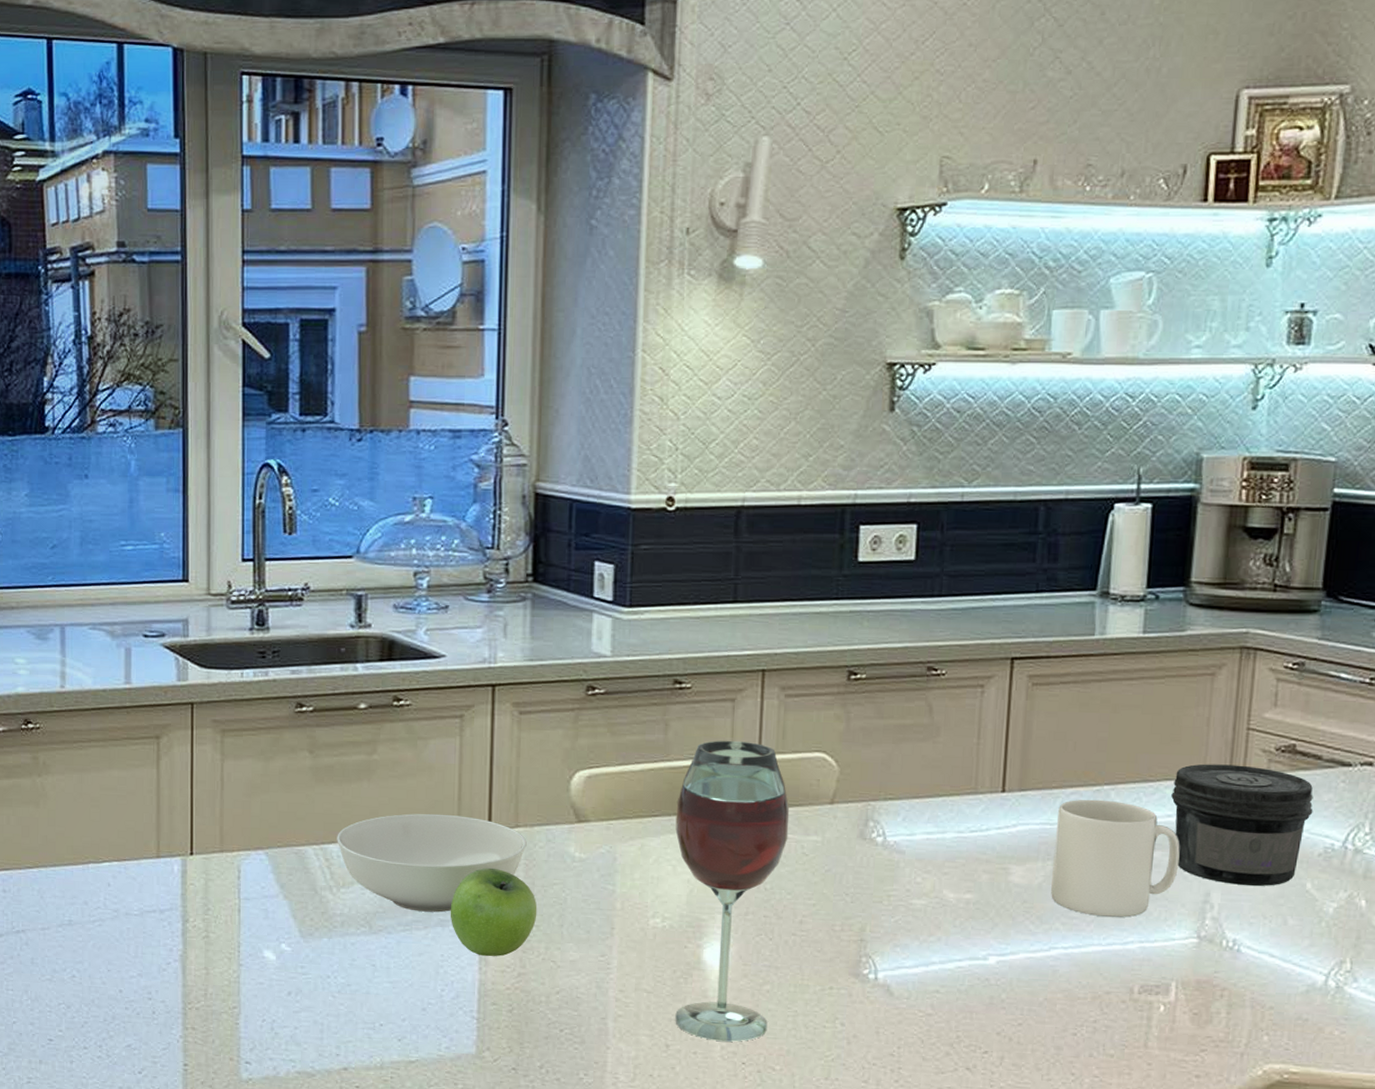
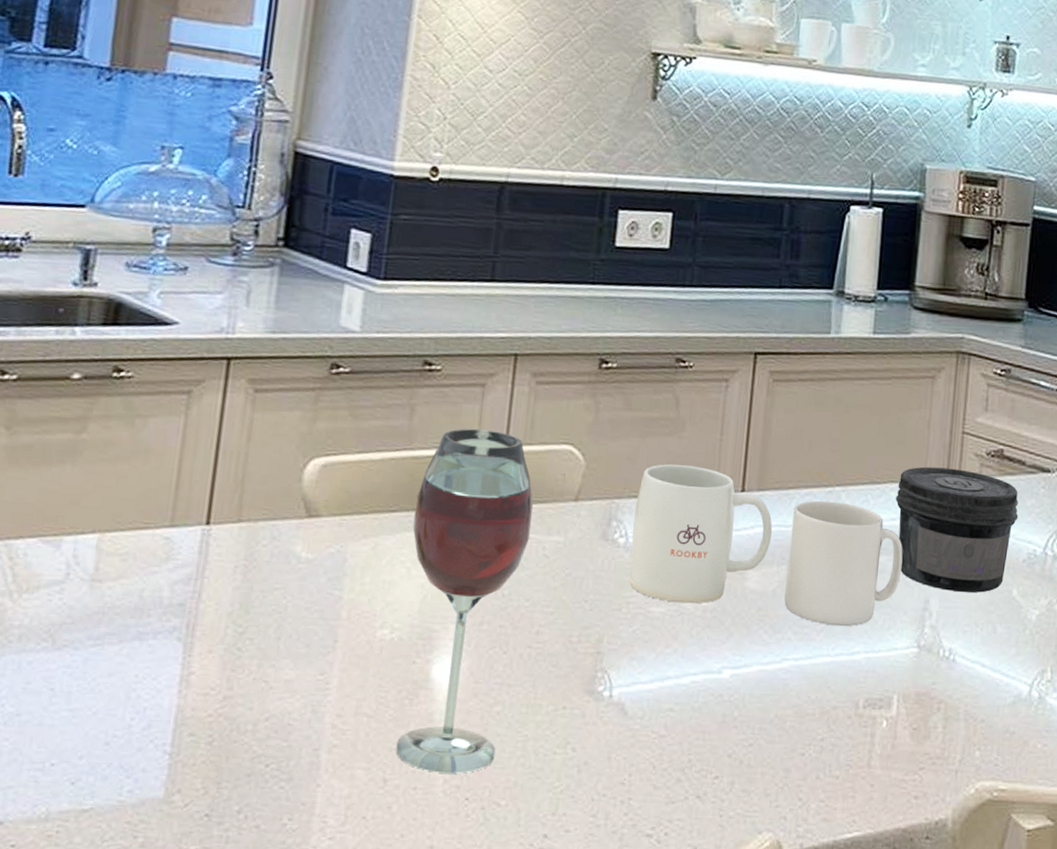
bowl: present [337,813,527,913] -> none [25,504,249,623]
fruit: present [450,867,537,956] -> none [151,569,253,676]
mug: none [889,767,1037,897] -> present [629,464,773,604]

